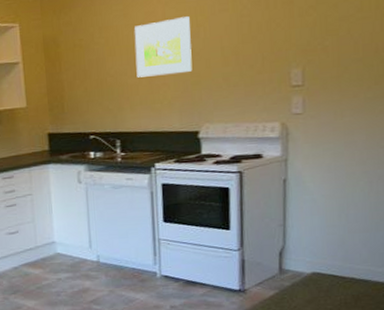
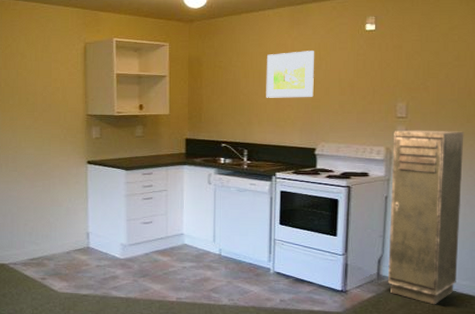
storage cabinet: none [289,95,373,298] -> present [388,130,464,305]

